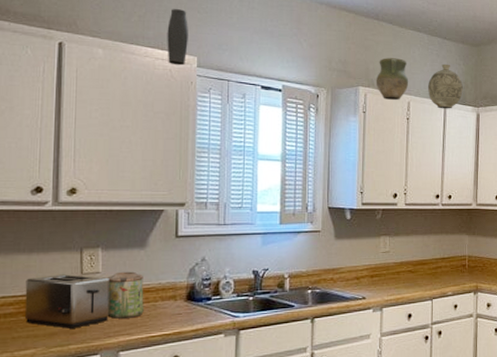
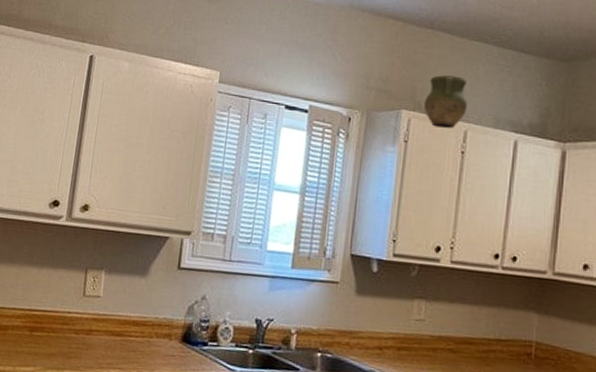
toaster: present [24,274,111,329] -> none [28,292,110,353]
canister: present [107,271,144,319] -> none [102,298,141,352]
vase: present [167,9,188,66] -> none [190,20,214,81]
decorative vase: present [427,63,463,109] -> none [492,84,544,143]

